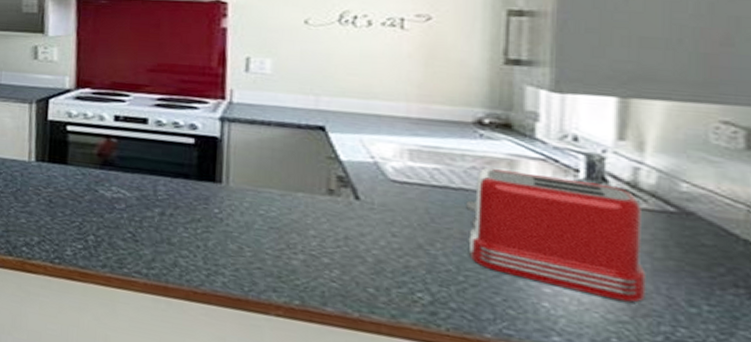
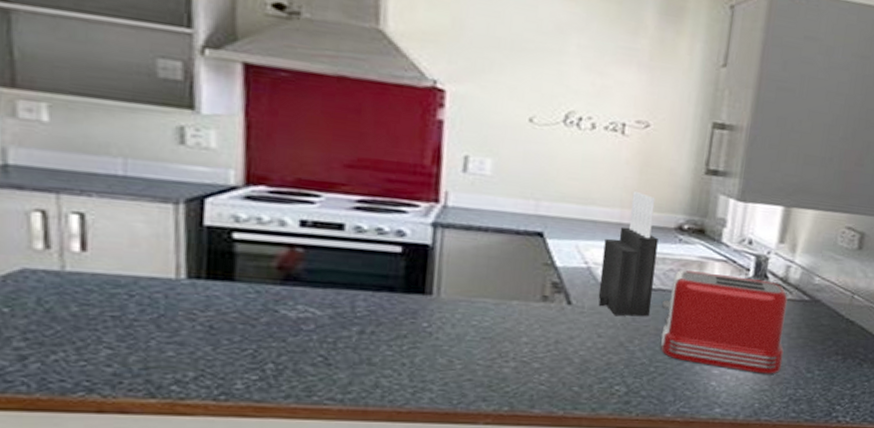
knife block: none [388,85,454,217] -> present [598,192,659,317]

